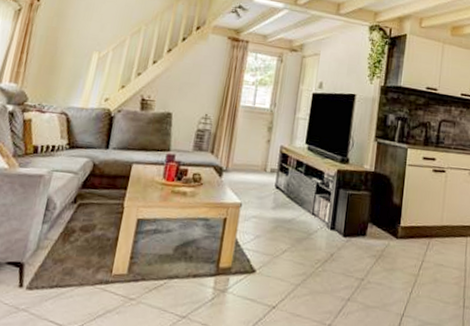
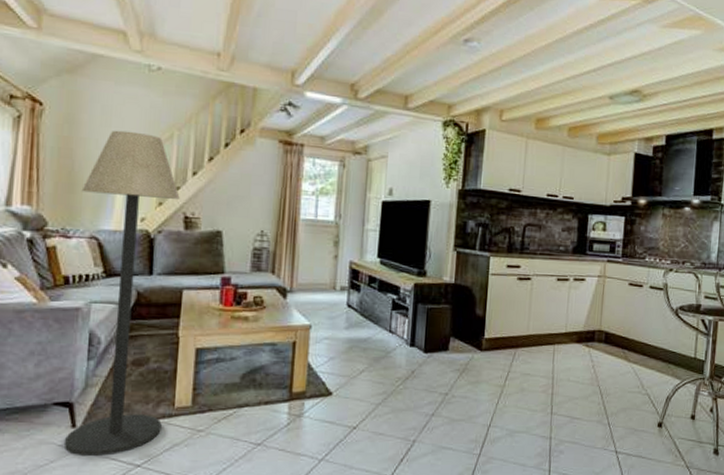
floor lamp: none [10,23,140,318] -> present [64,130,180,457]

